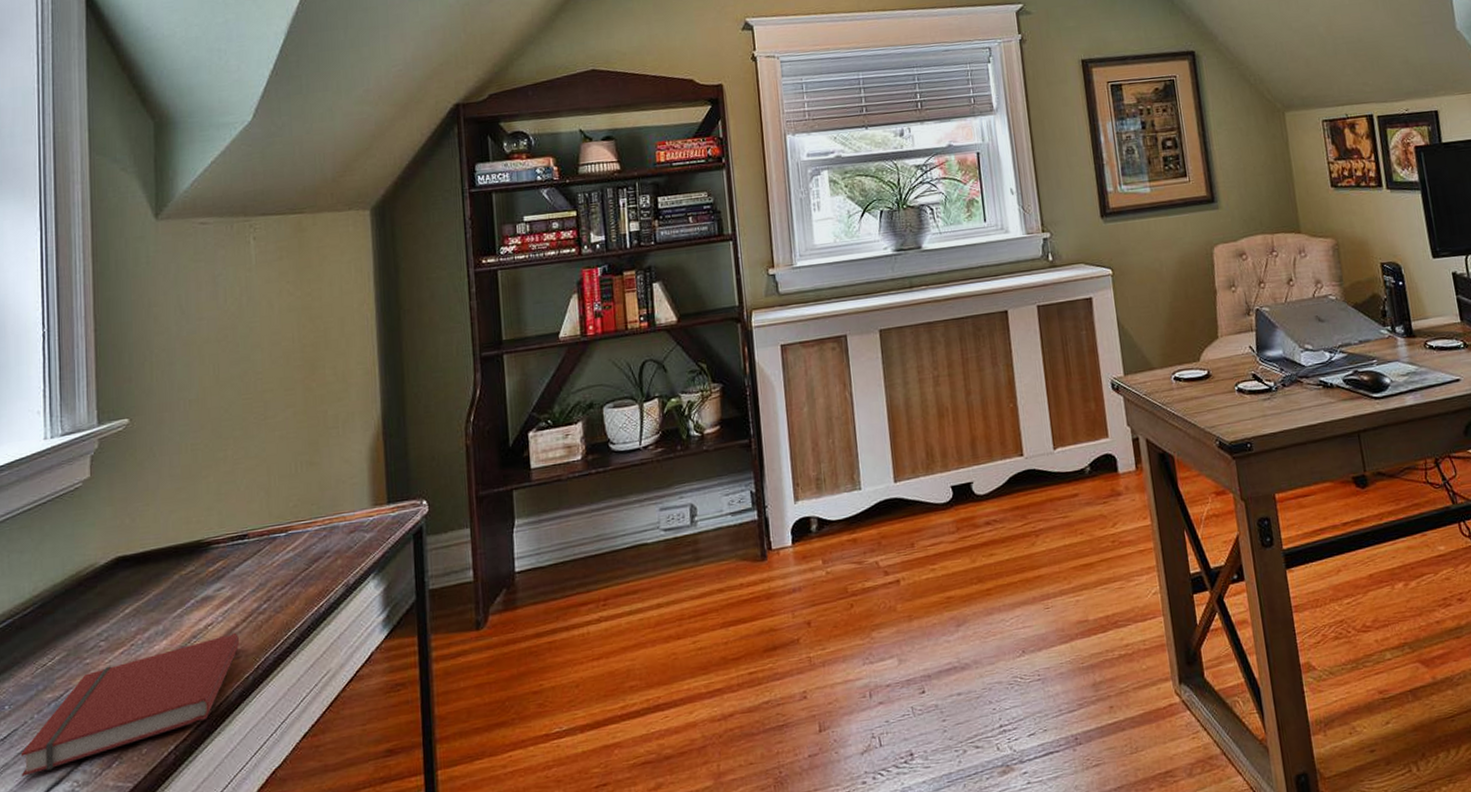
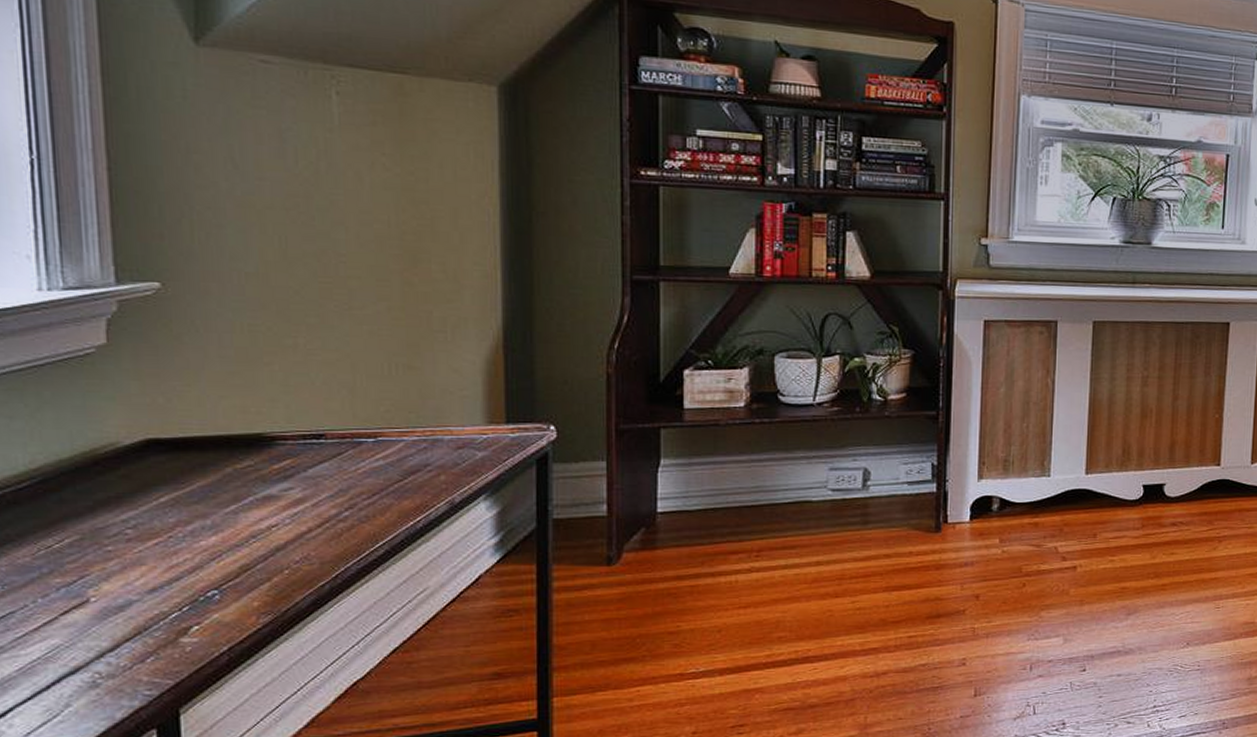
book: present [20,633,239,777] -> none [20,538,312,662]

